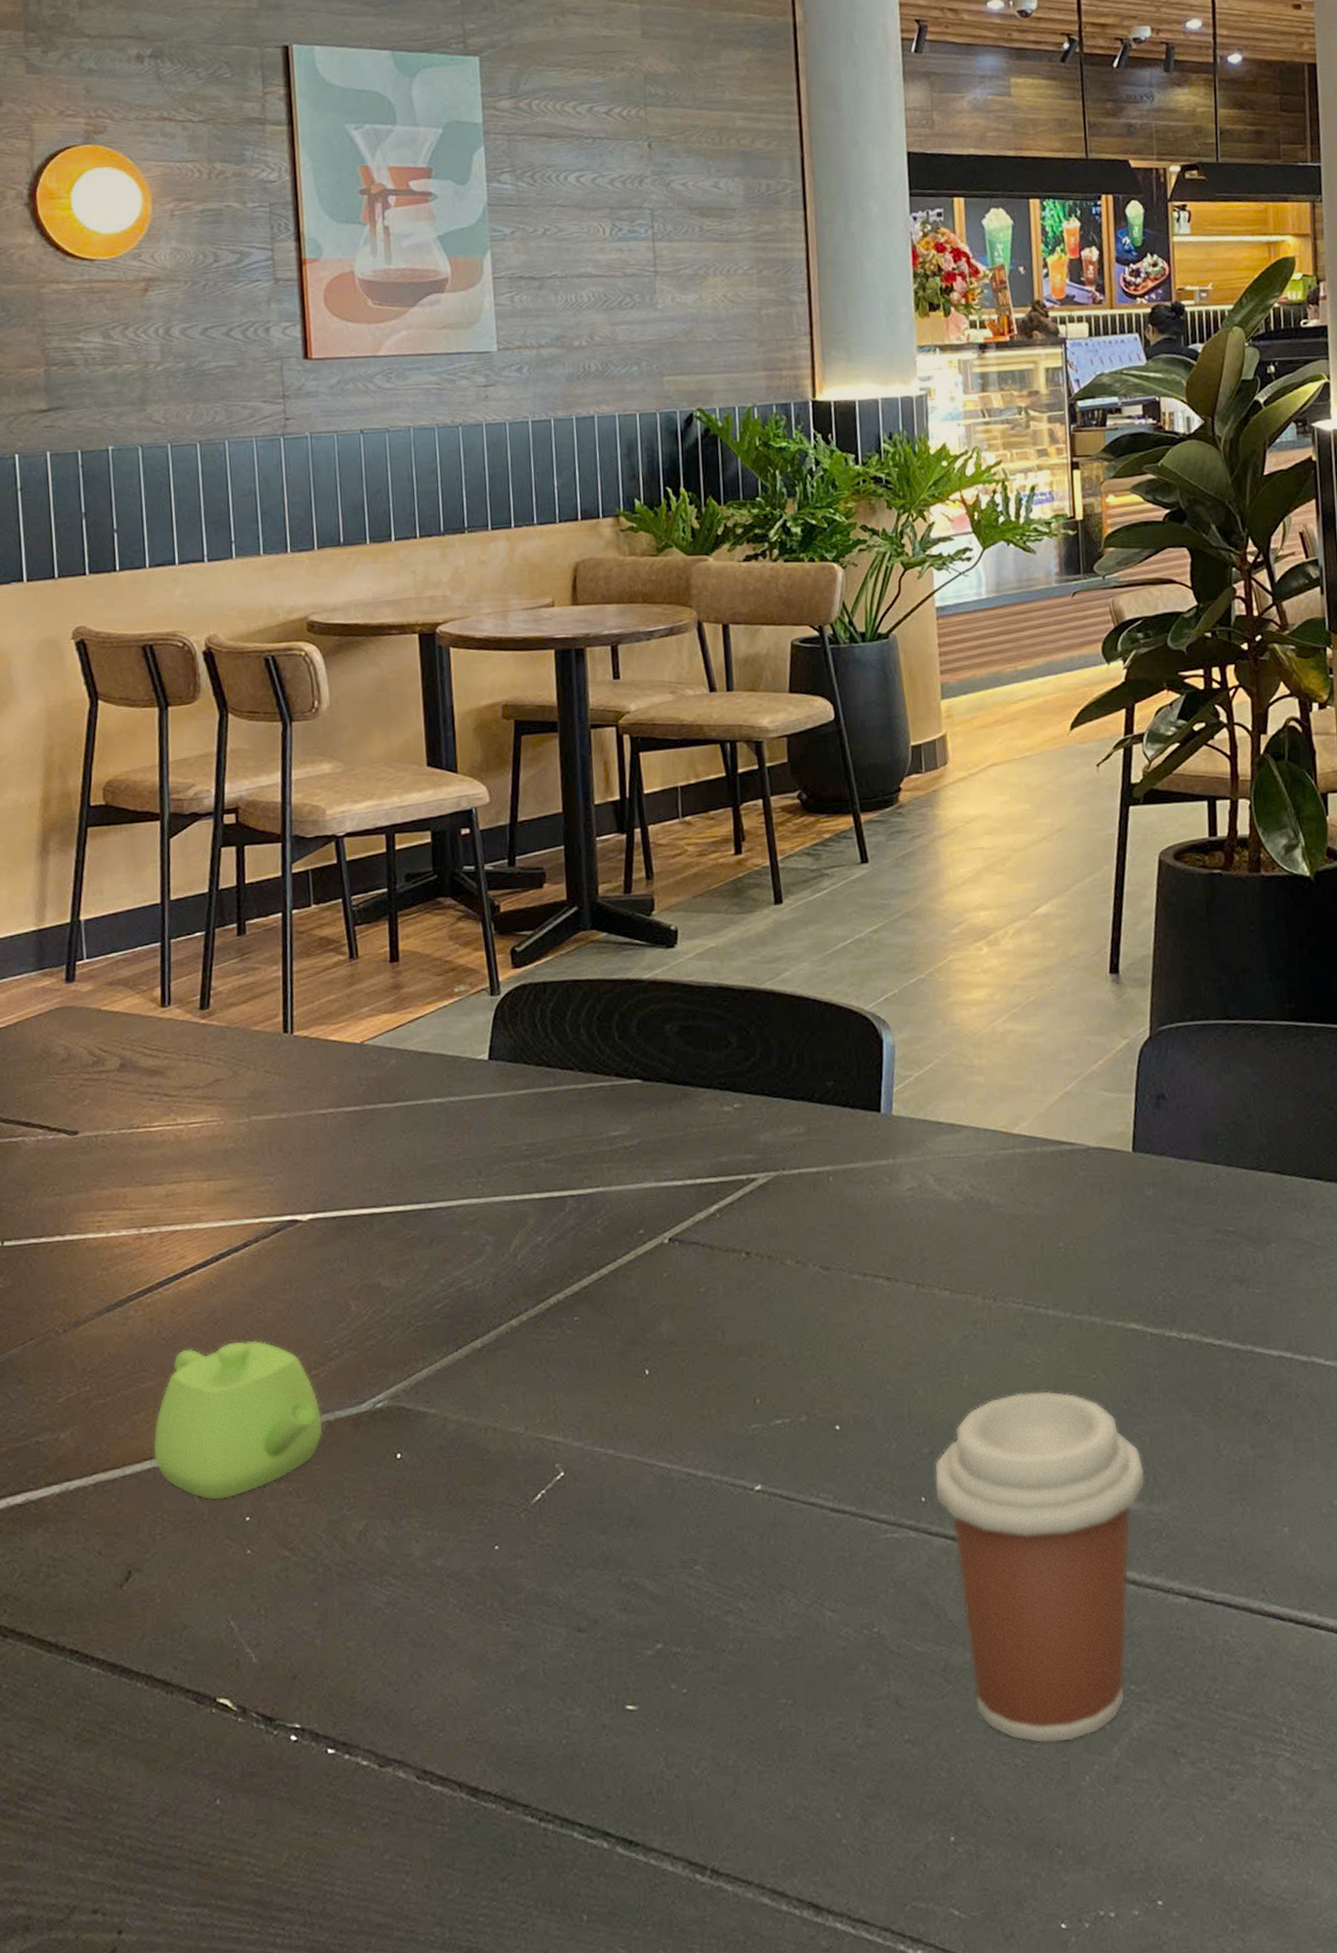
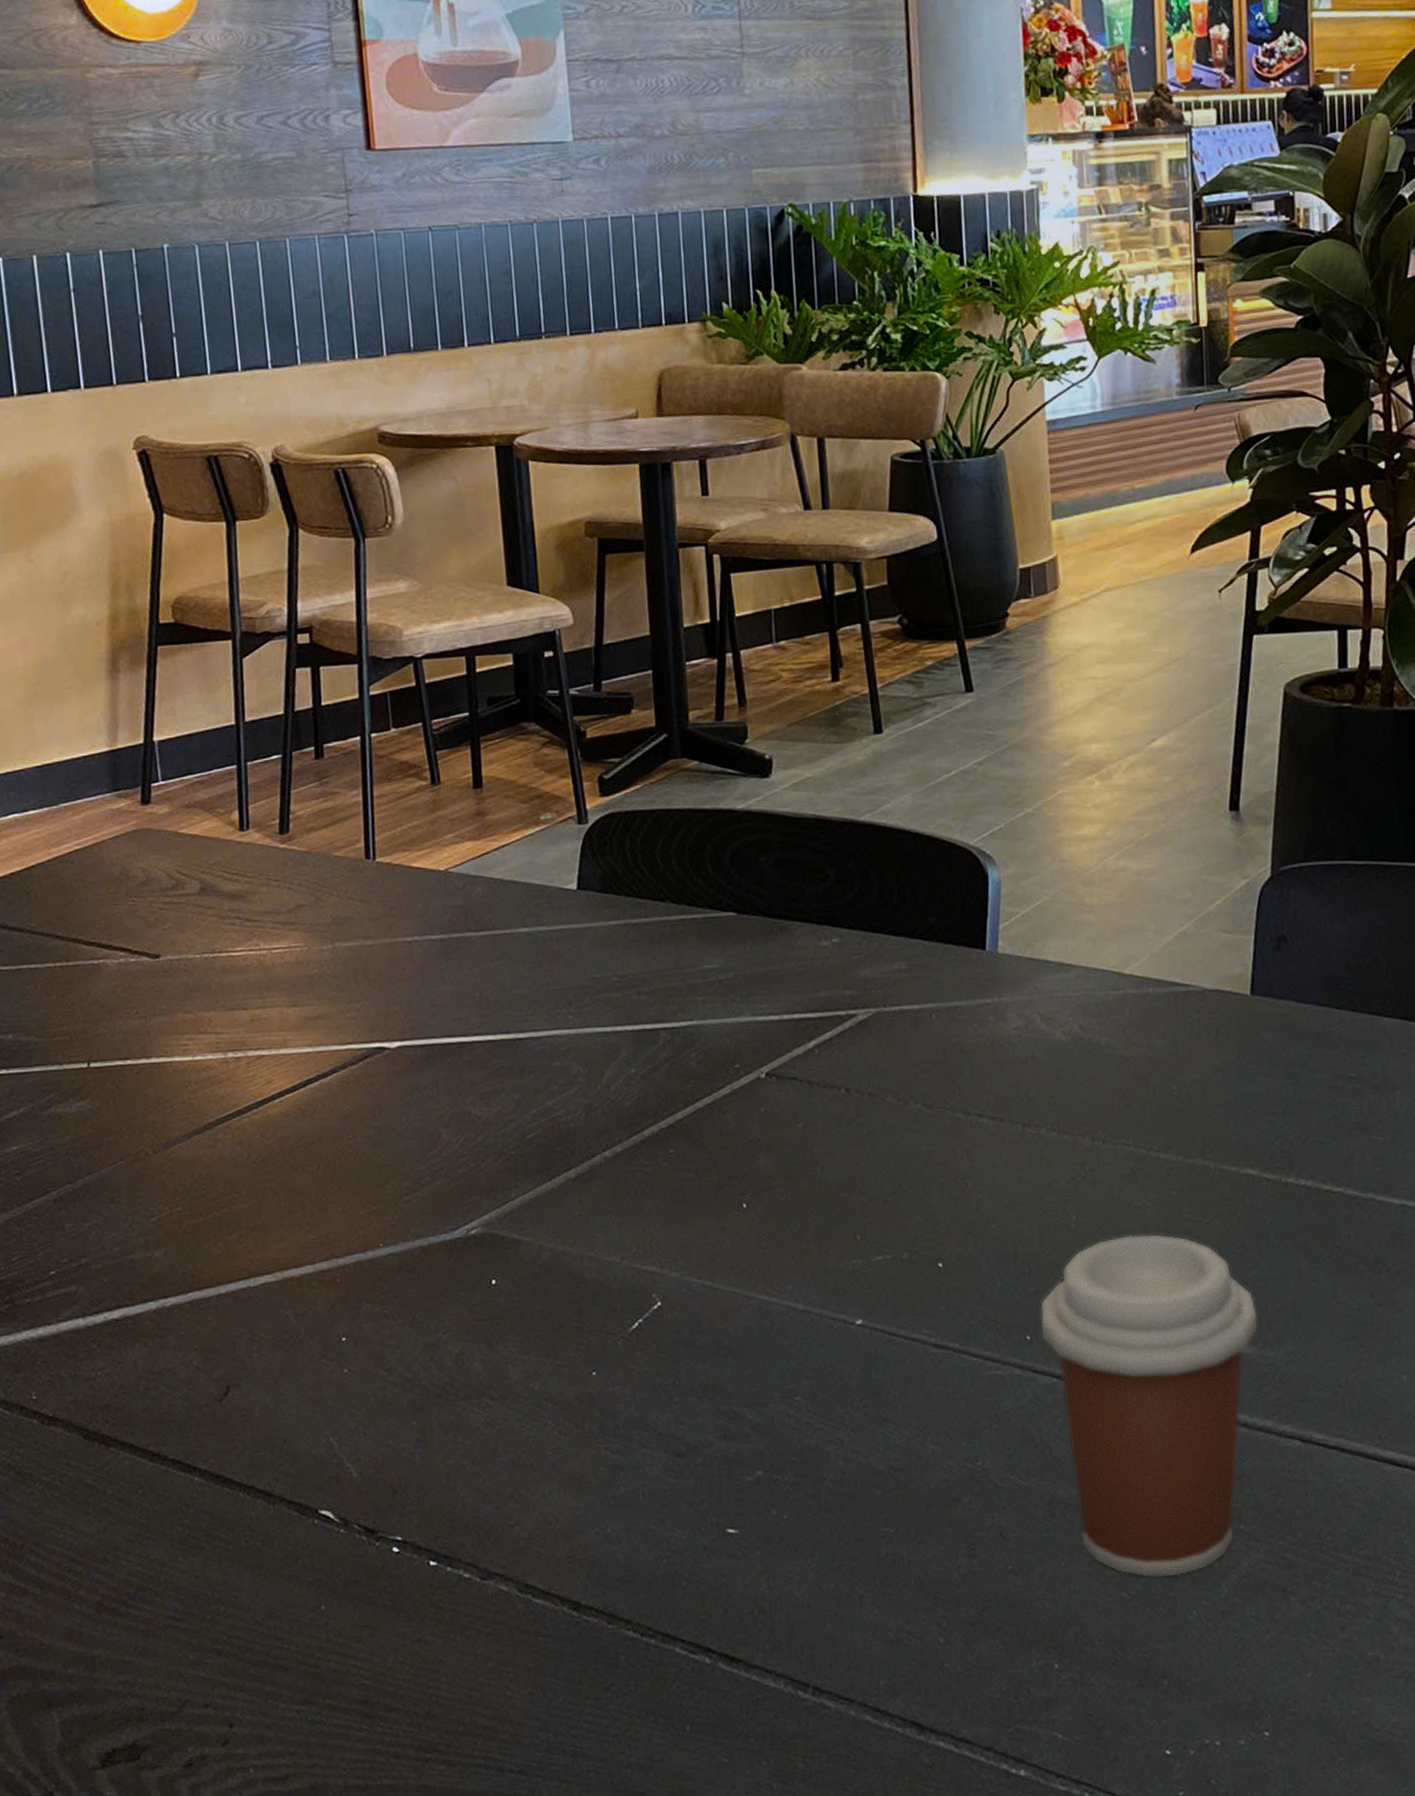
teapot: present [153,1340,323,1501] -> none [247,1165,417,1321]

